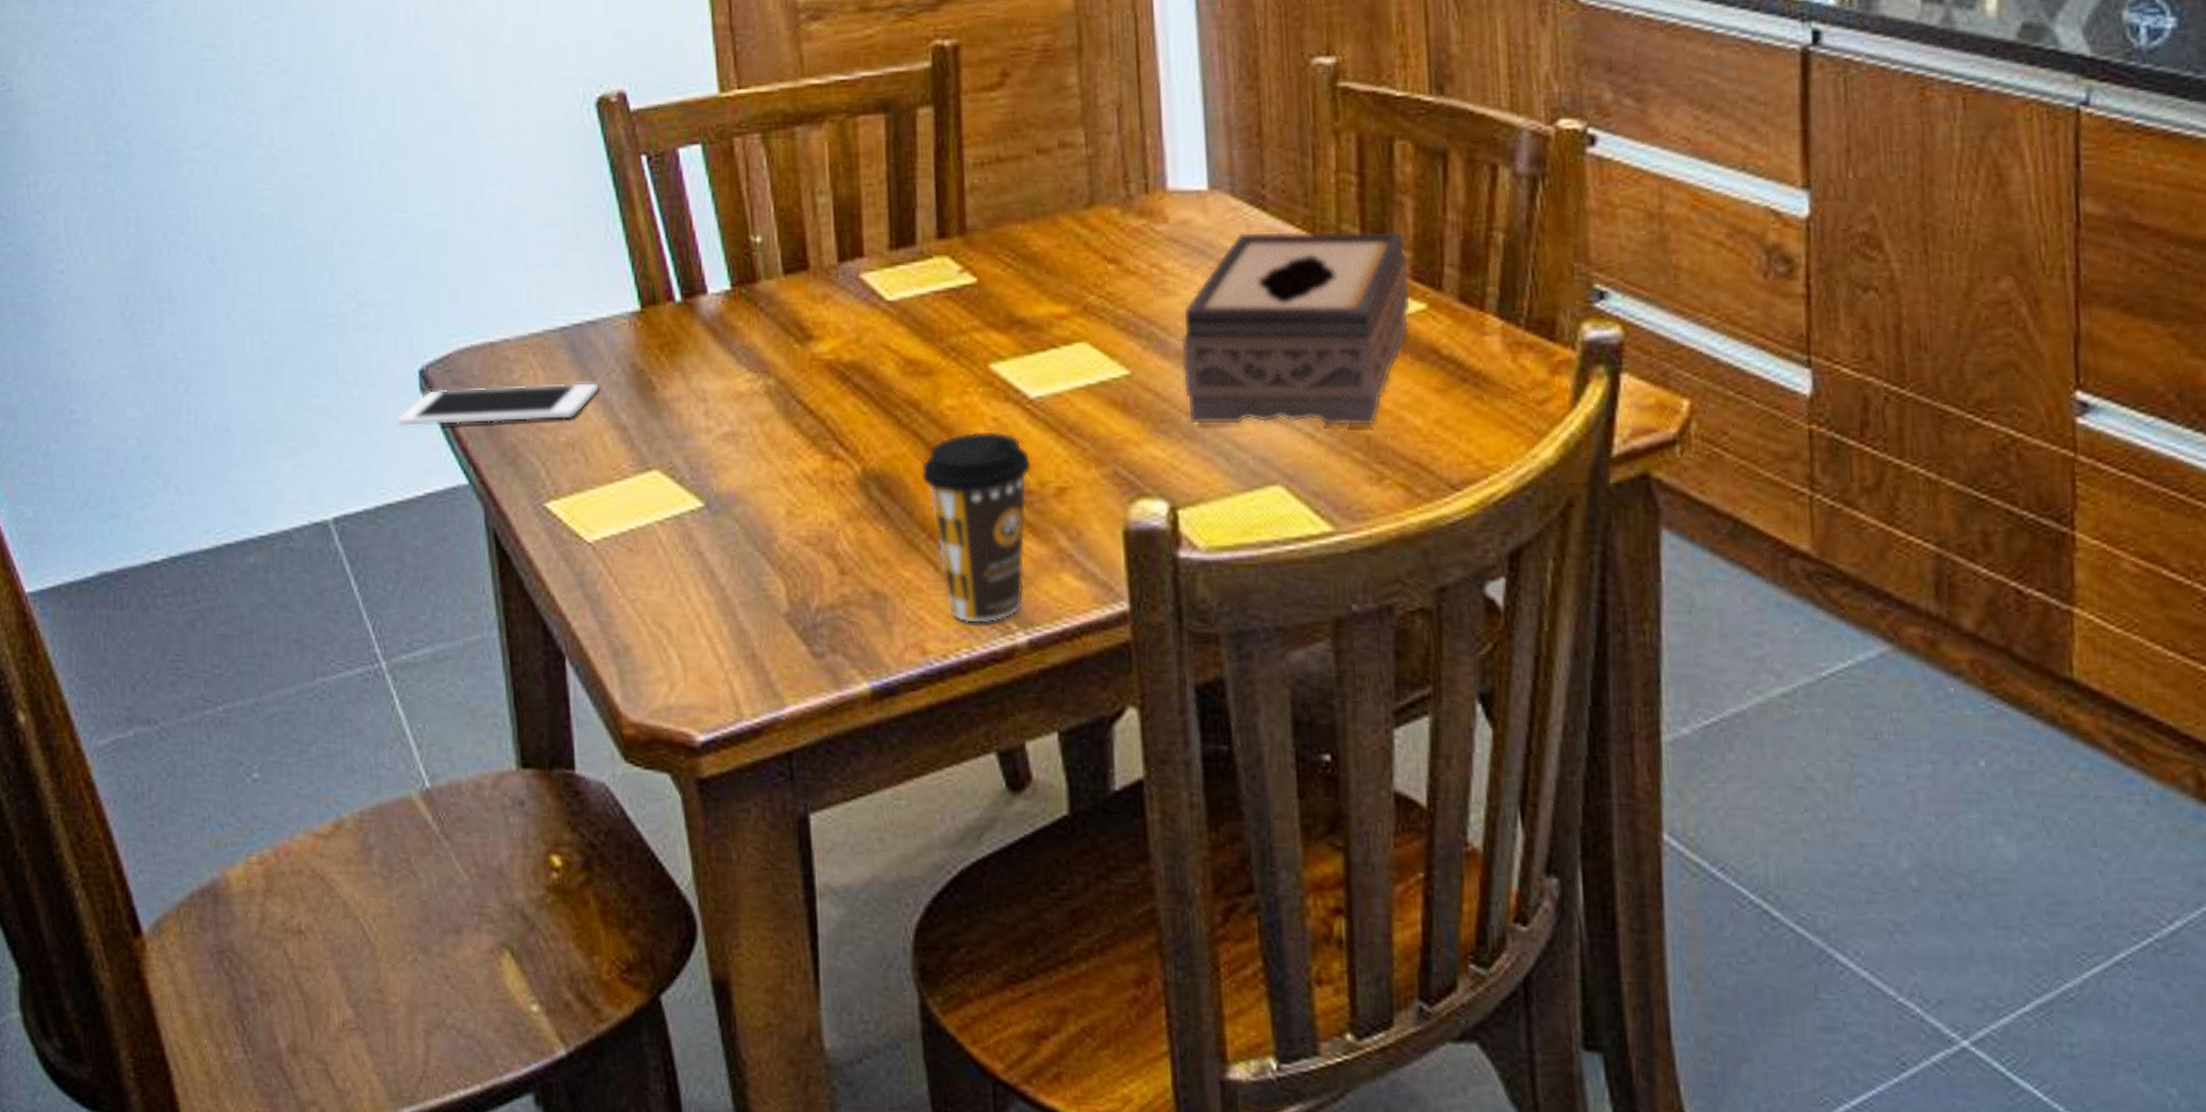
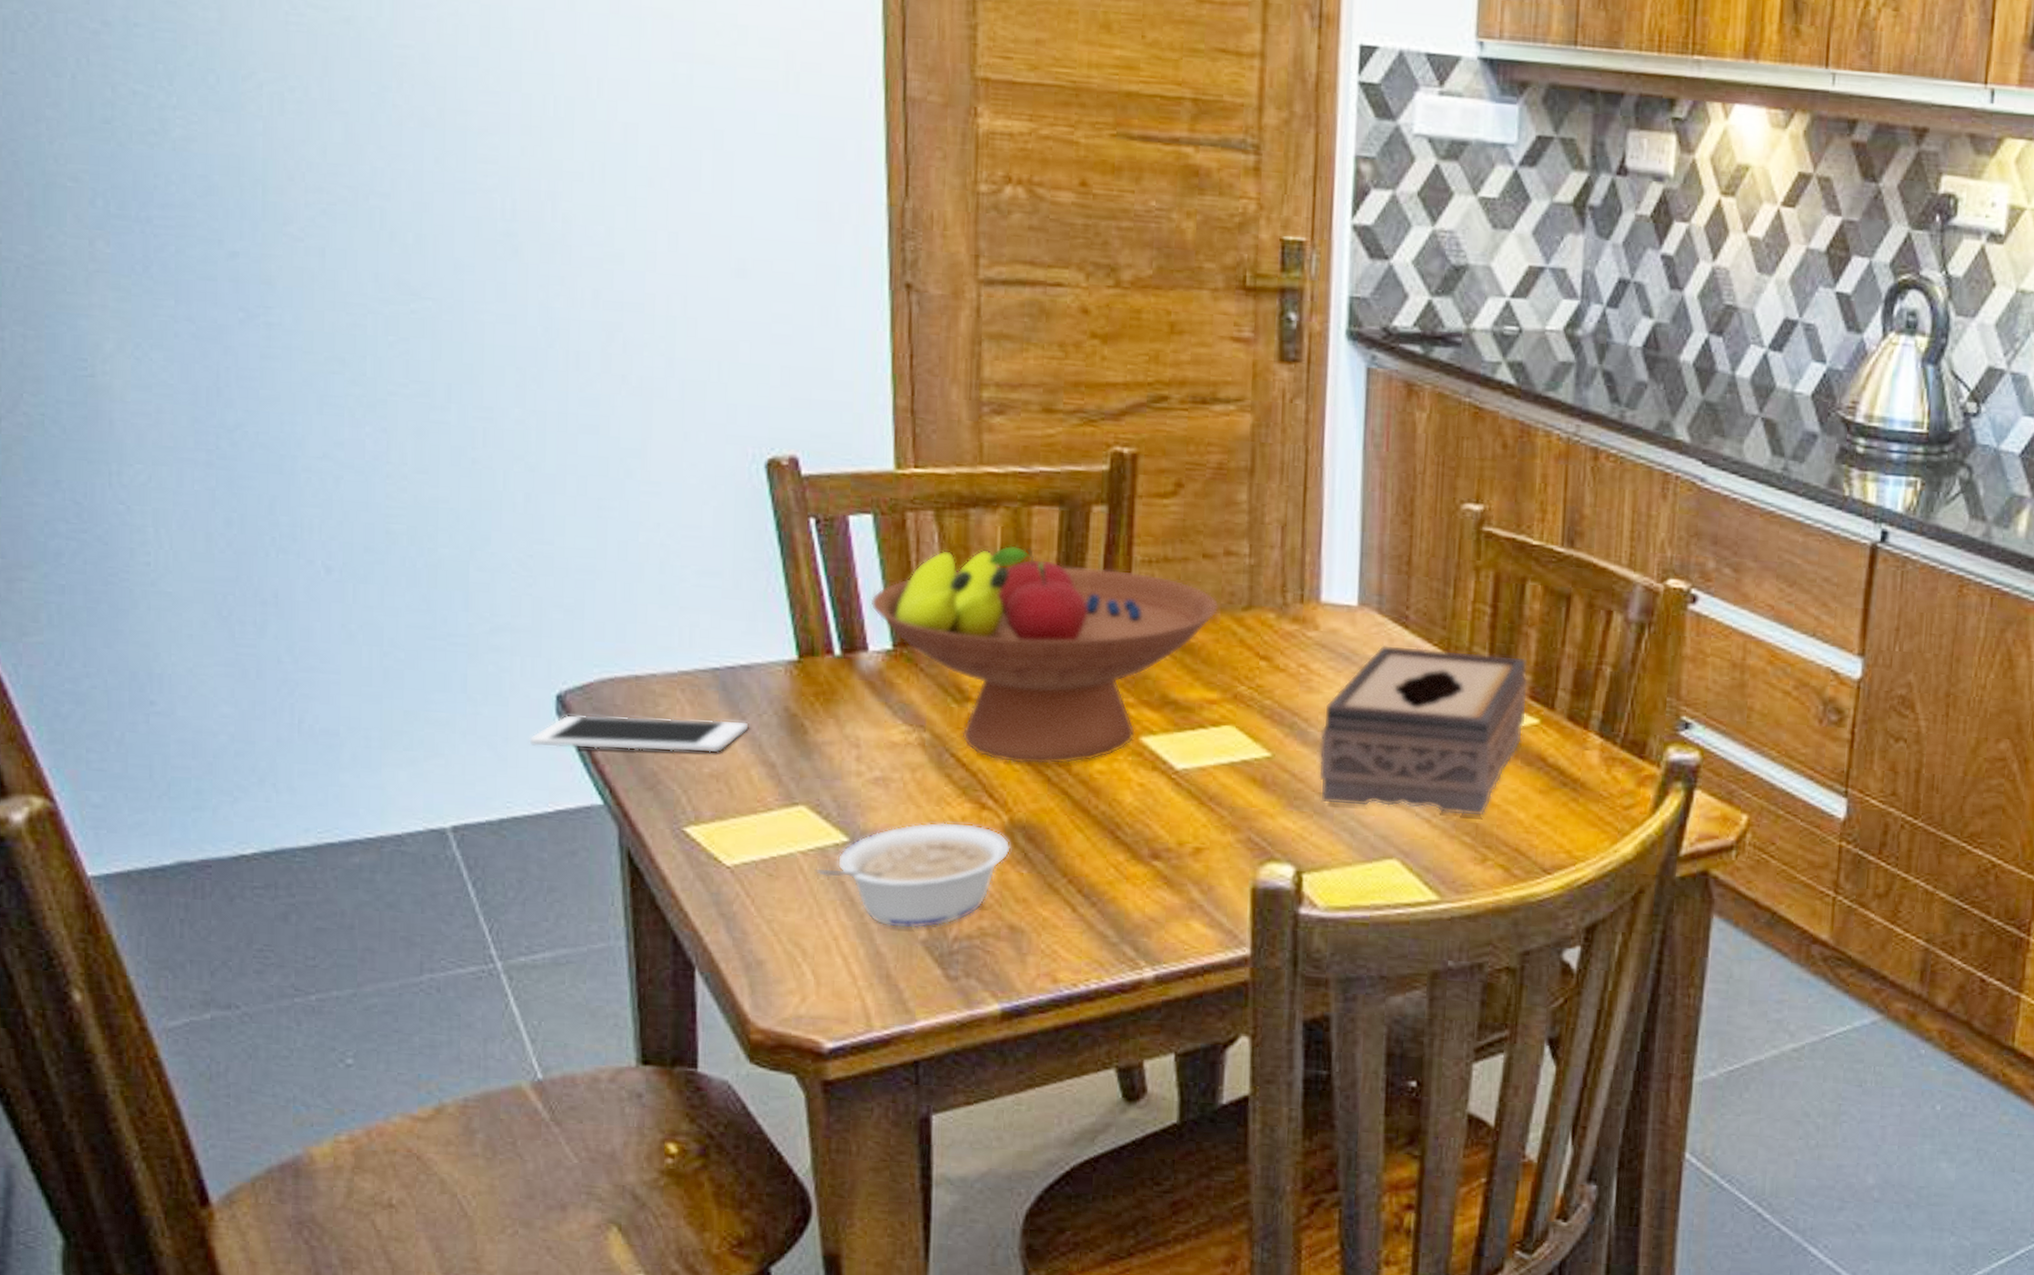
legume: none [673,477,866,602] -> present [815,822,1011,929]
fruit bowl: none [706,162,1059,405] -> present [870,545,1220,765]
coffee cup: present [920,431,1033,624] -> none [1065,794,1173,960]

